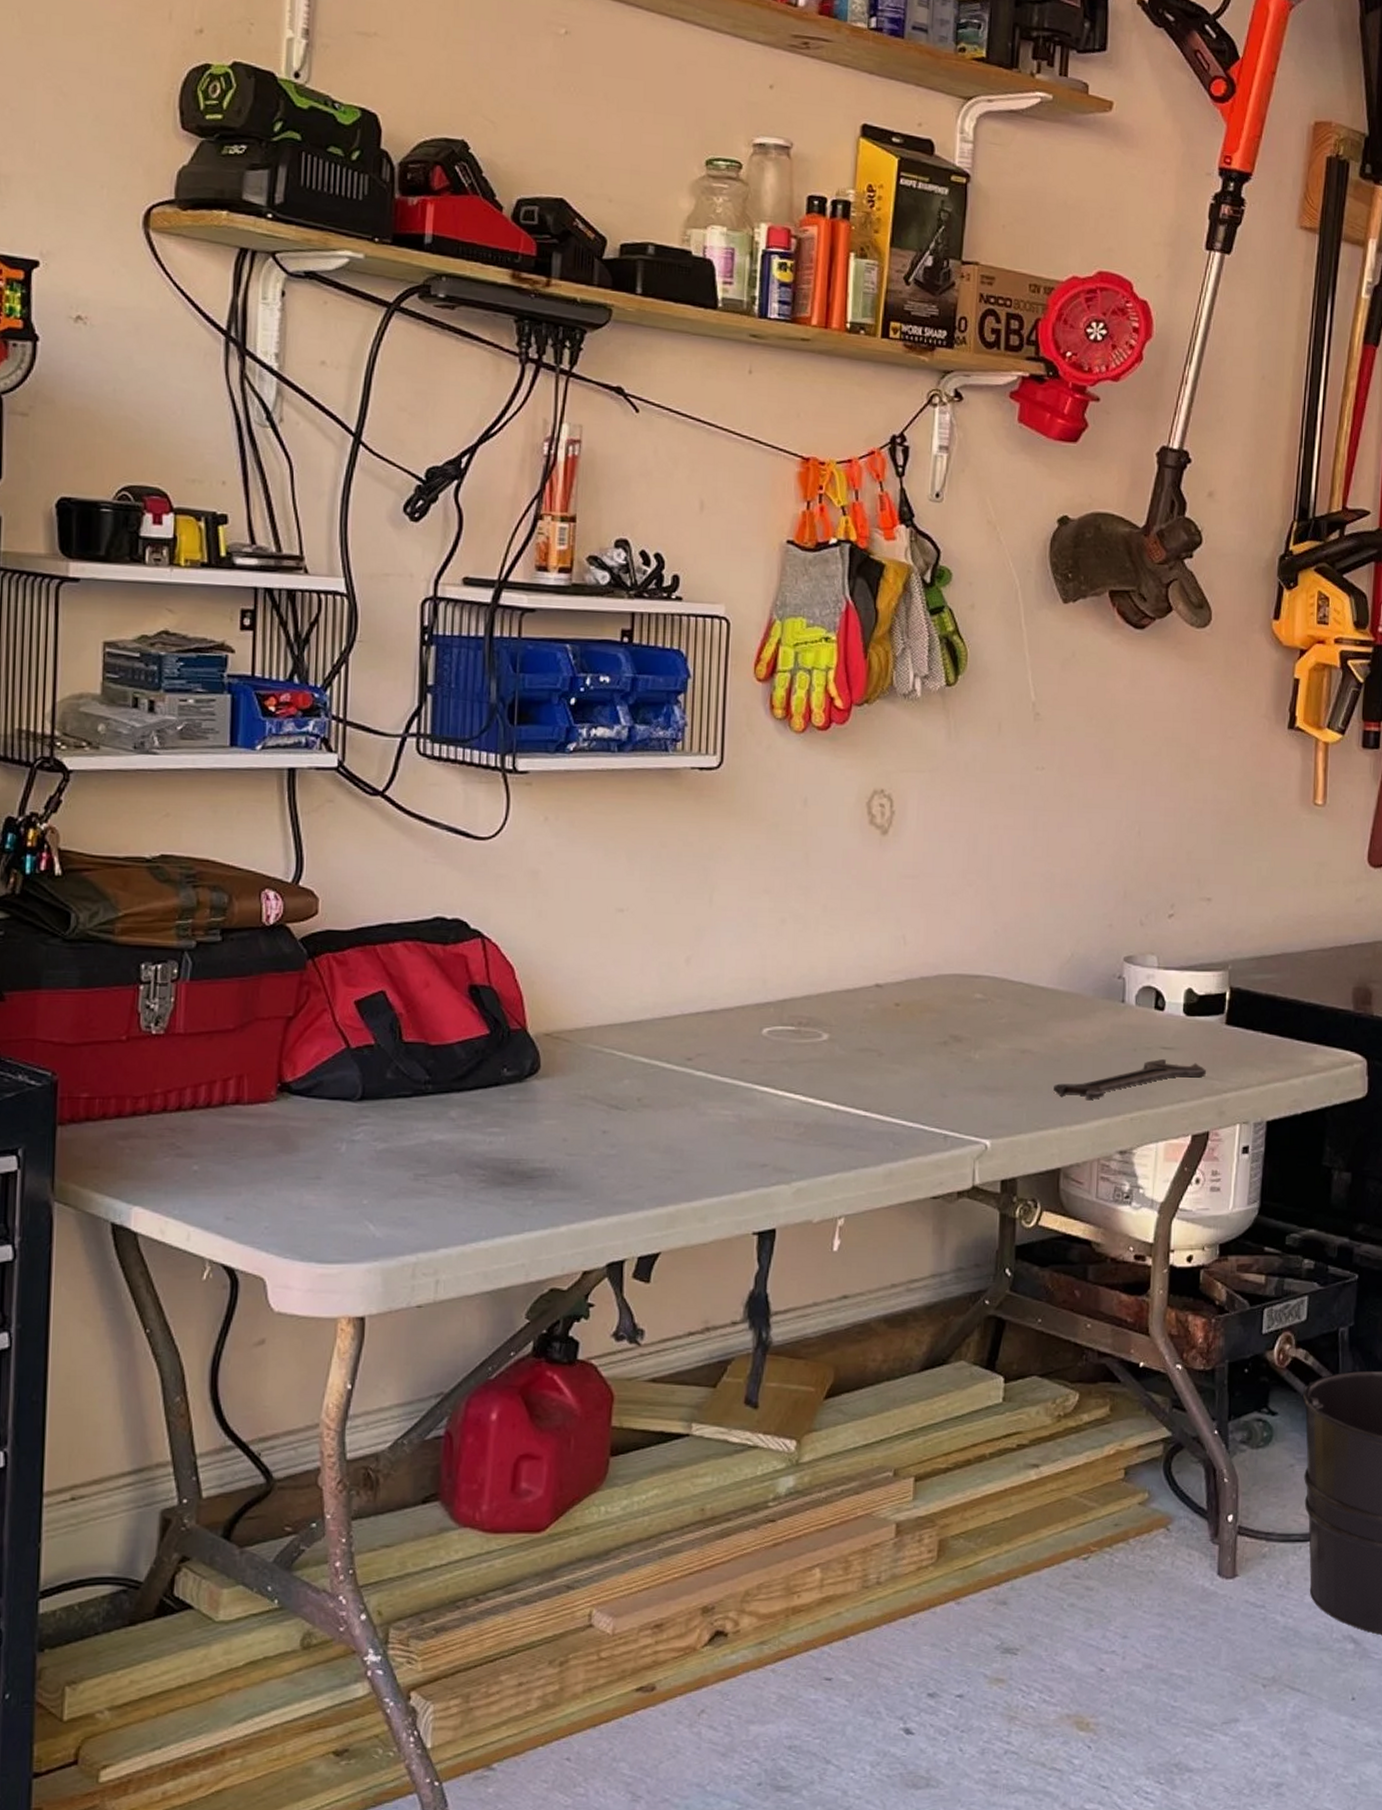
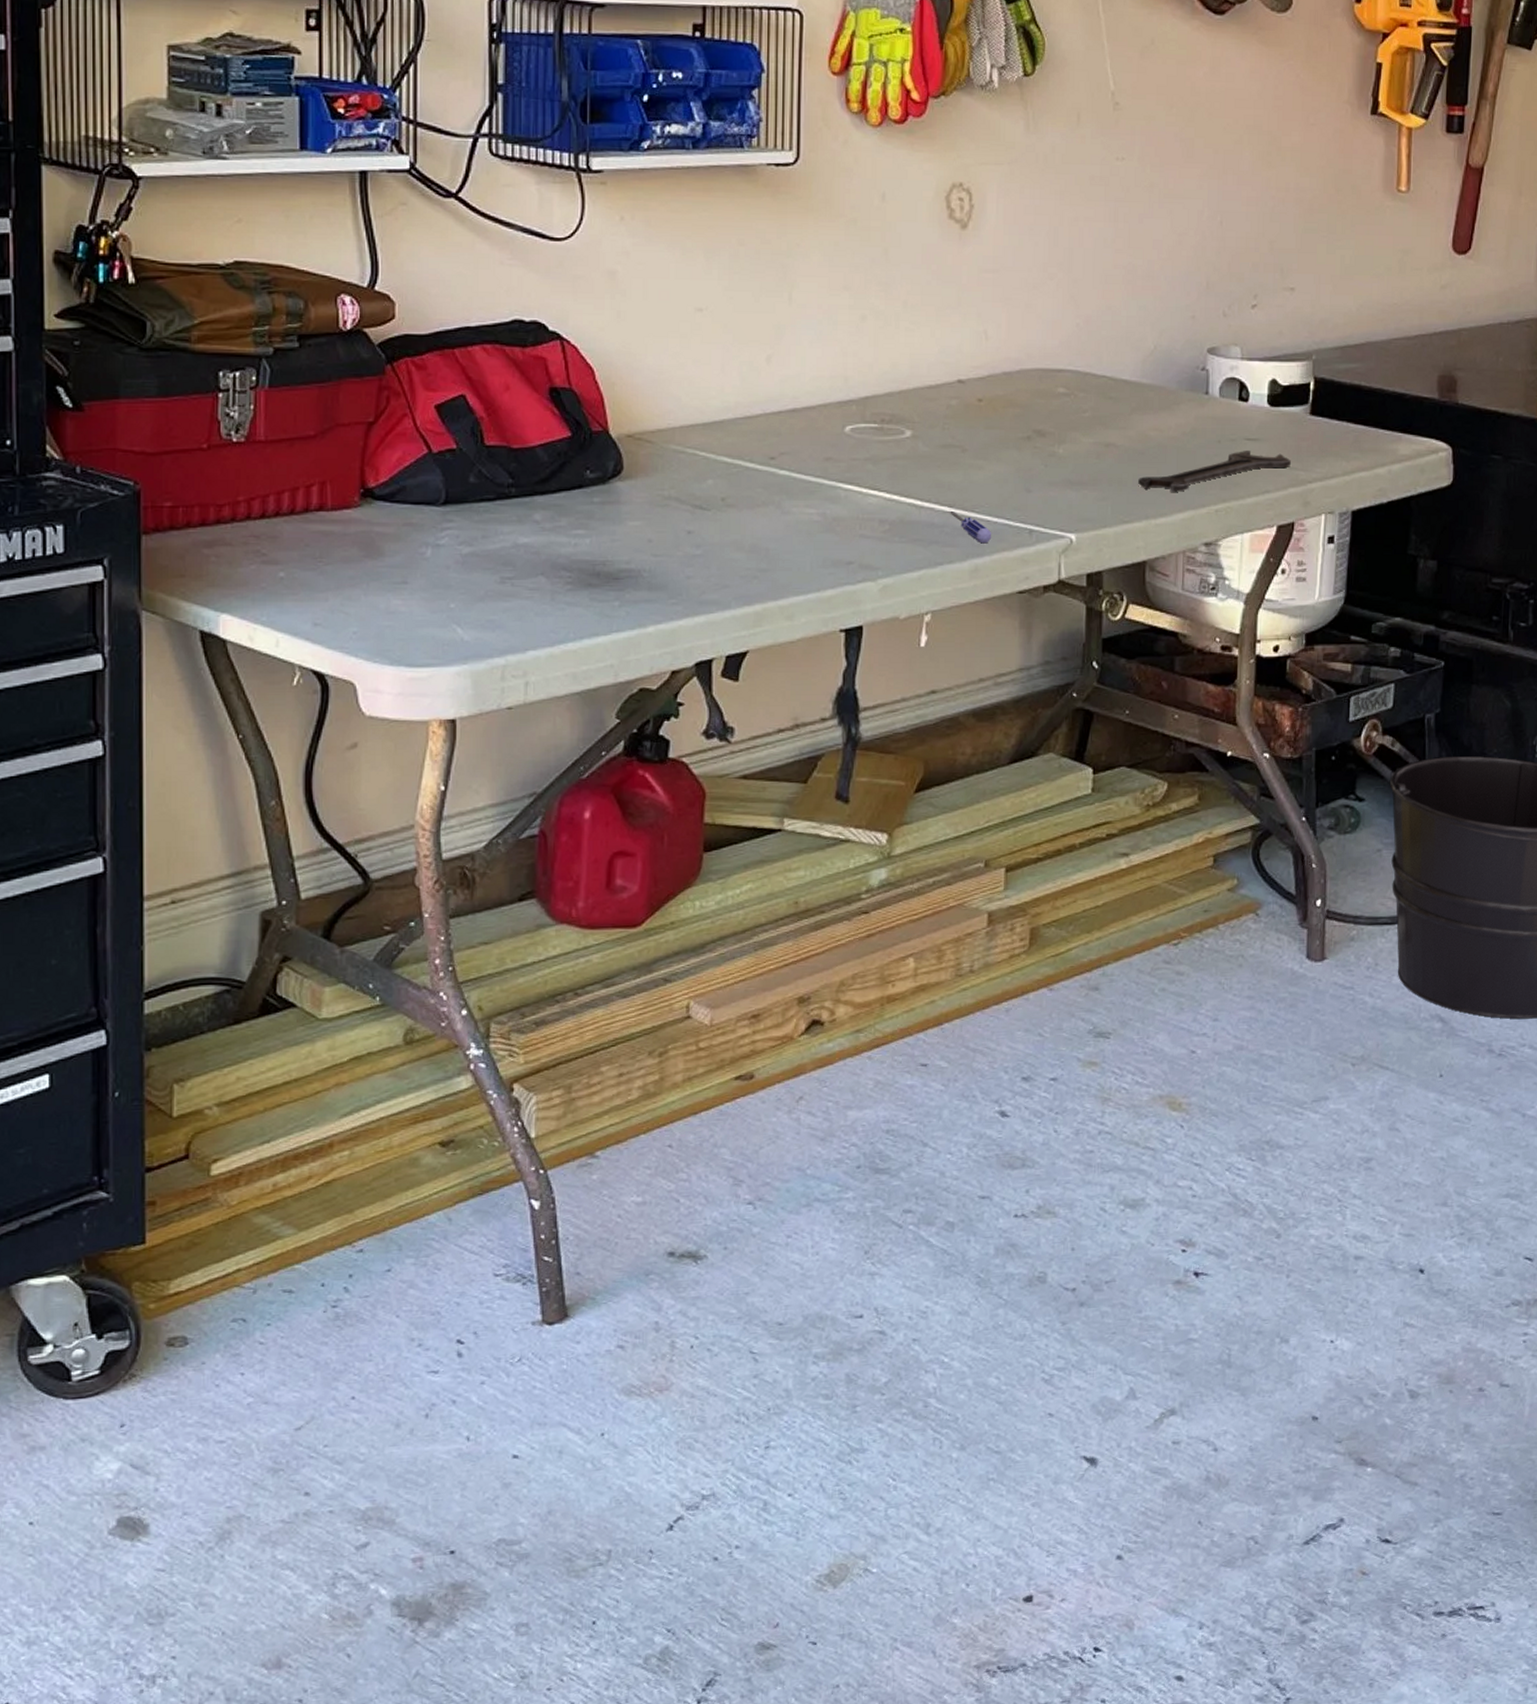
screwdriver: none [865,1115,907,1148] -> present [950,512,992,544]

